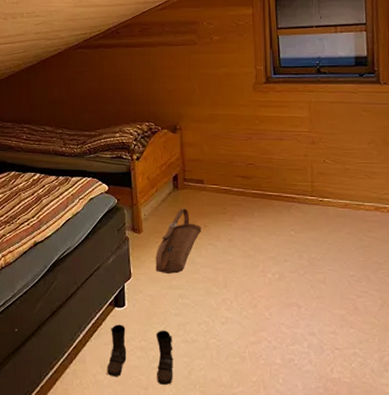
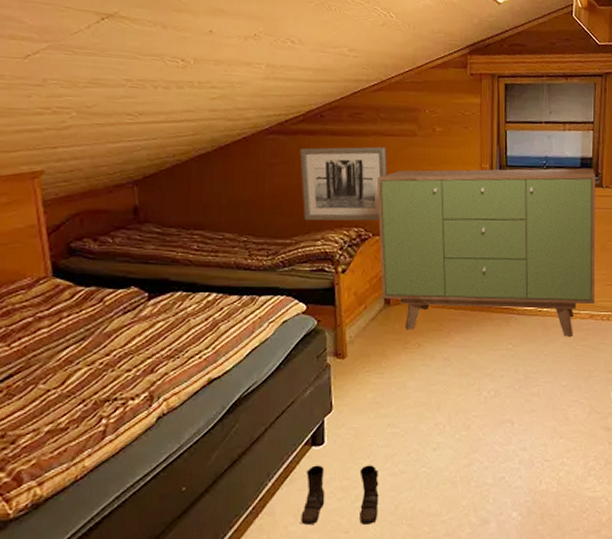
wall art: none [101,55,172,117] -> present [300,146,387,221]
bag: present [155,208,201,274] -> none [361,326,414,402]
sideboard: none [163,67,380,228] -> present [377,168,596,338]

